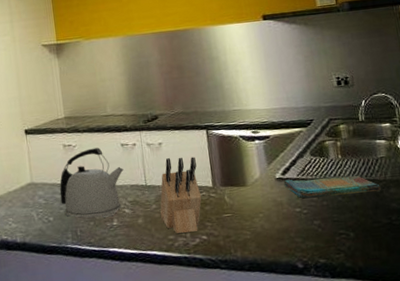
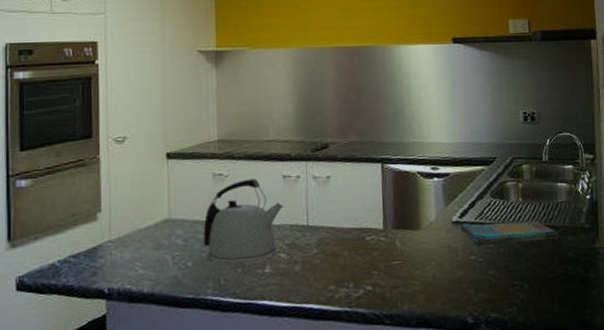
knife block: present [160,156,202,233] -> none [321,193,370,283]

